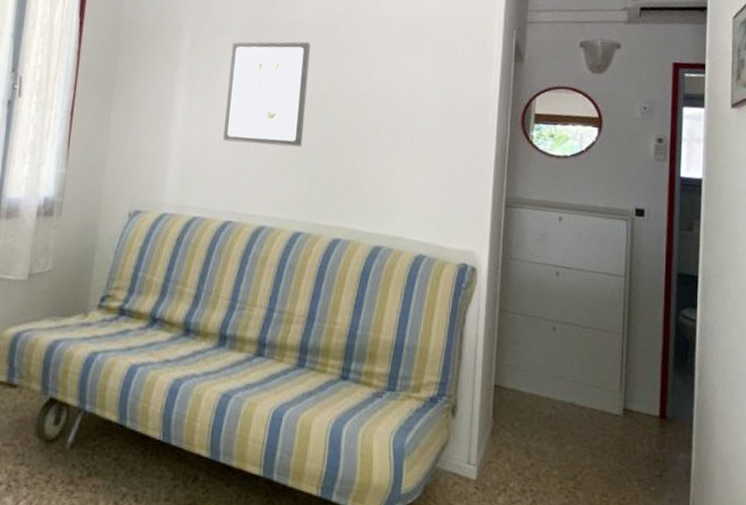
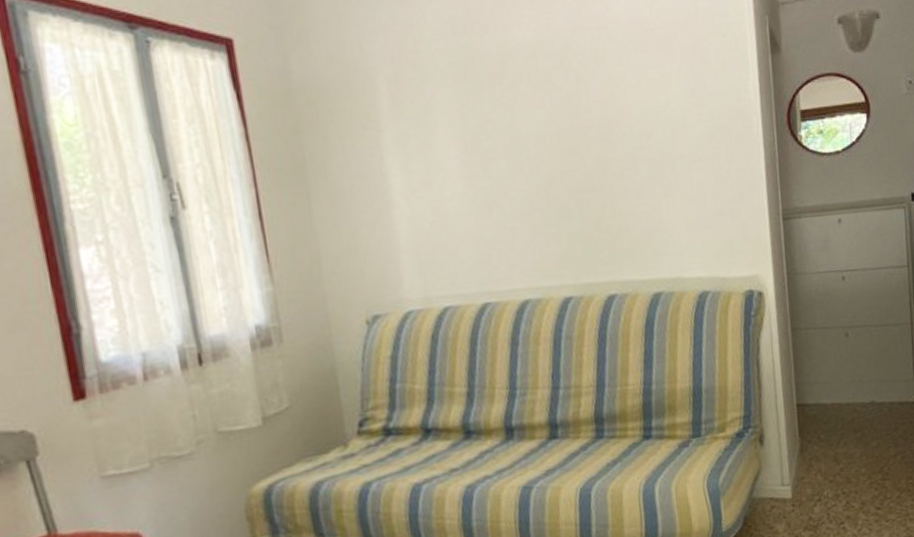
wall art: present [223,41,311,148] -> none [442,71,552,211]

